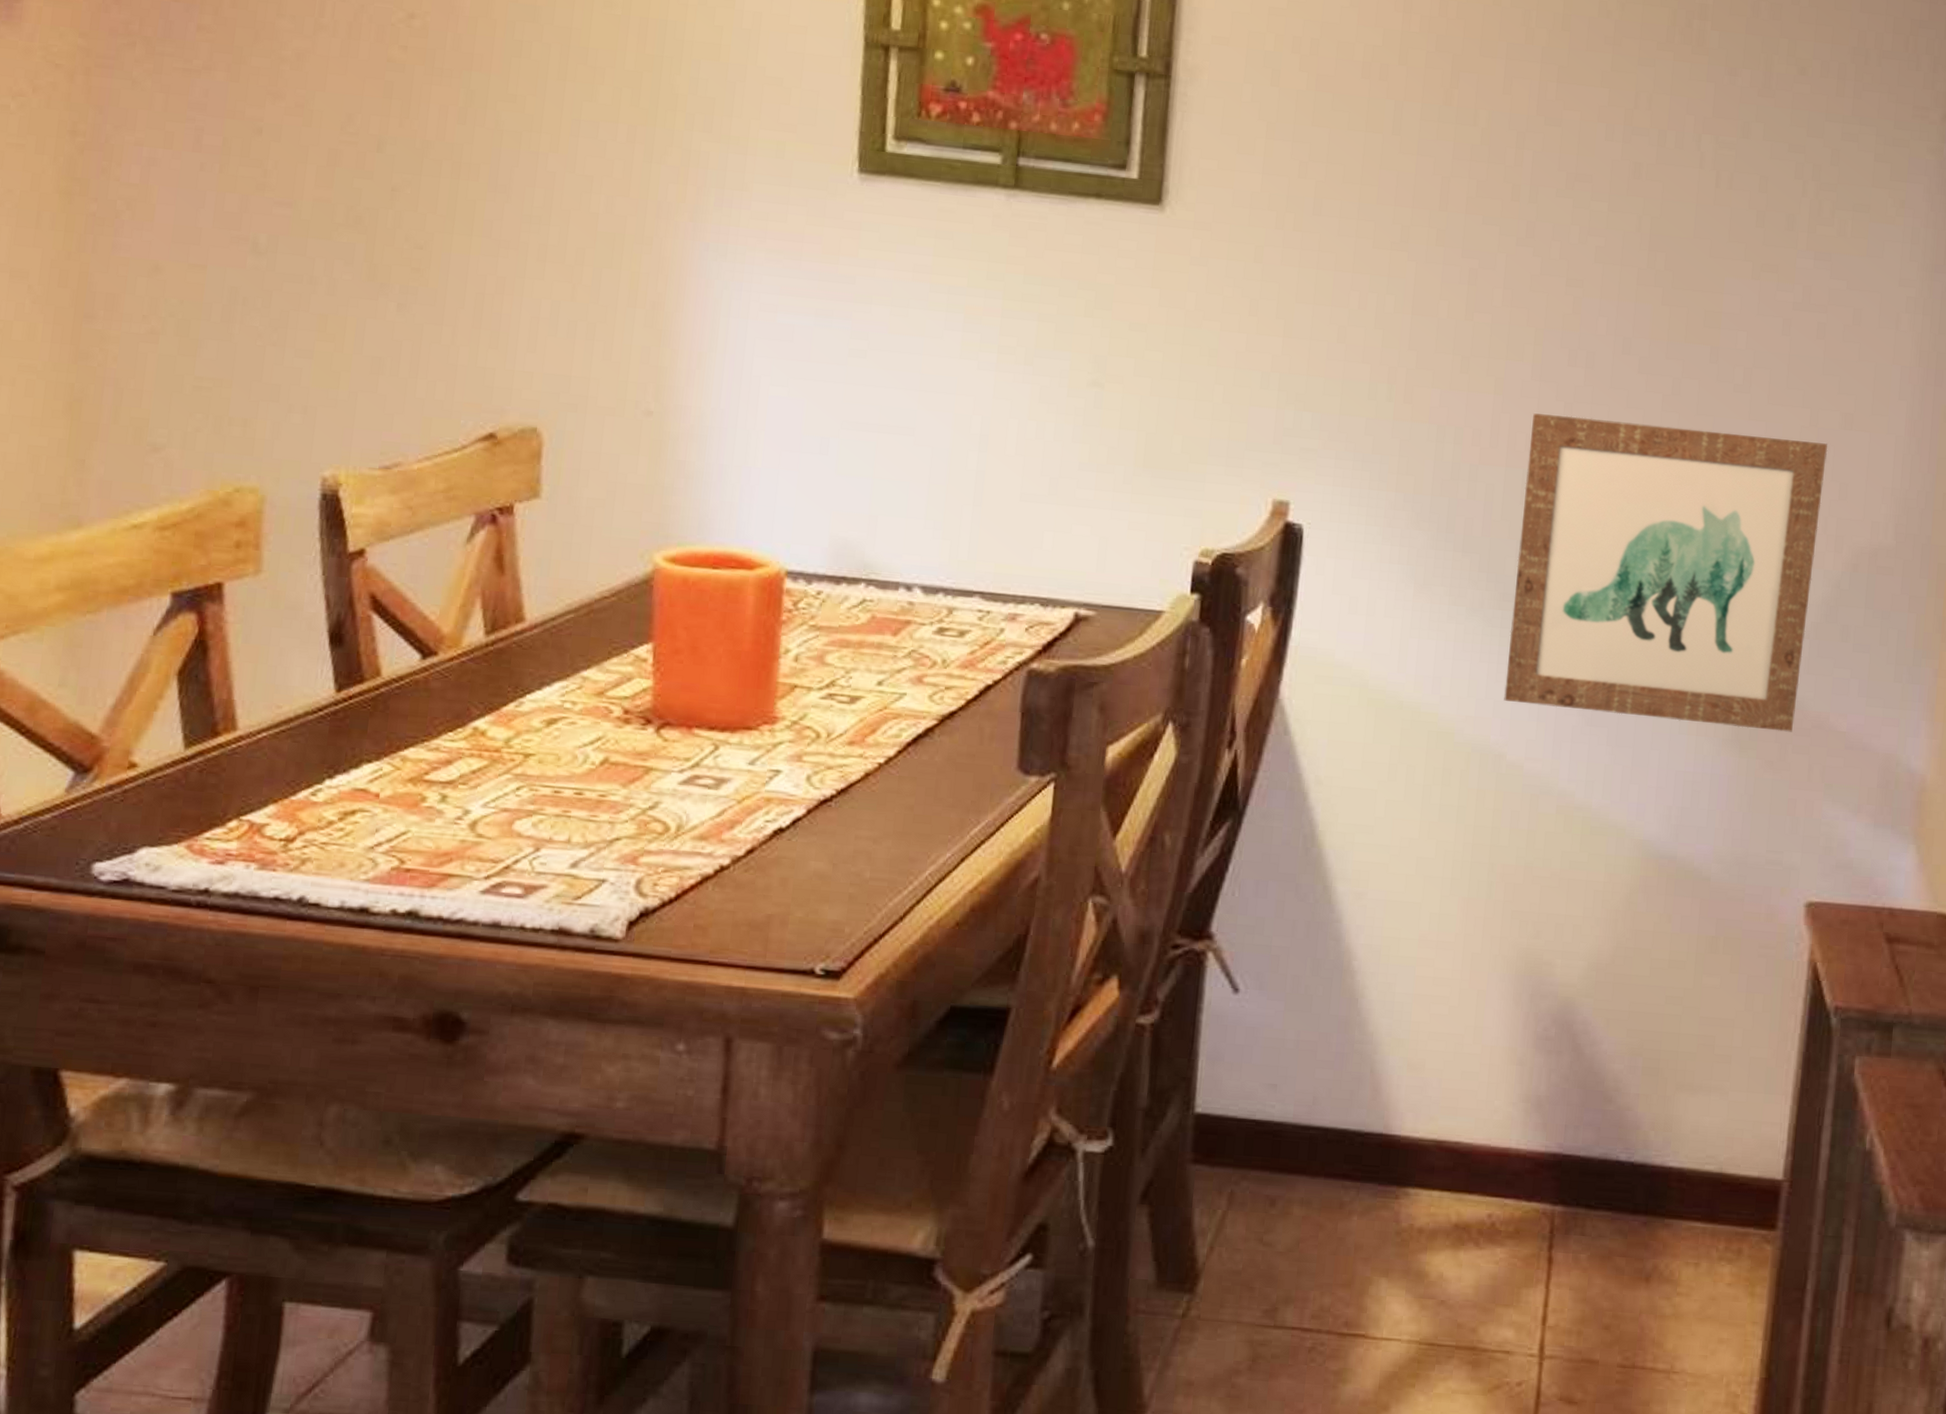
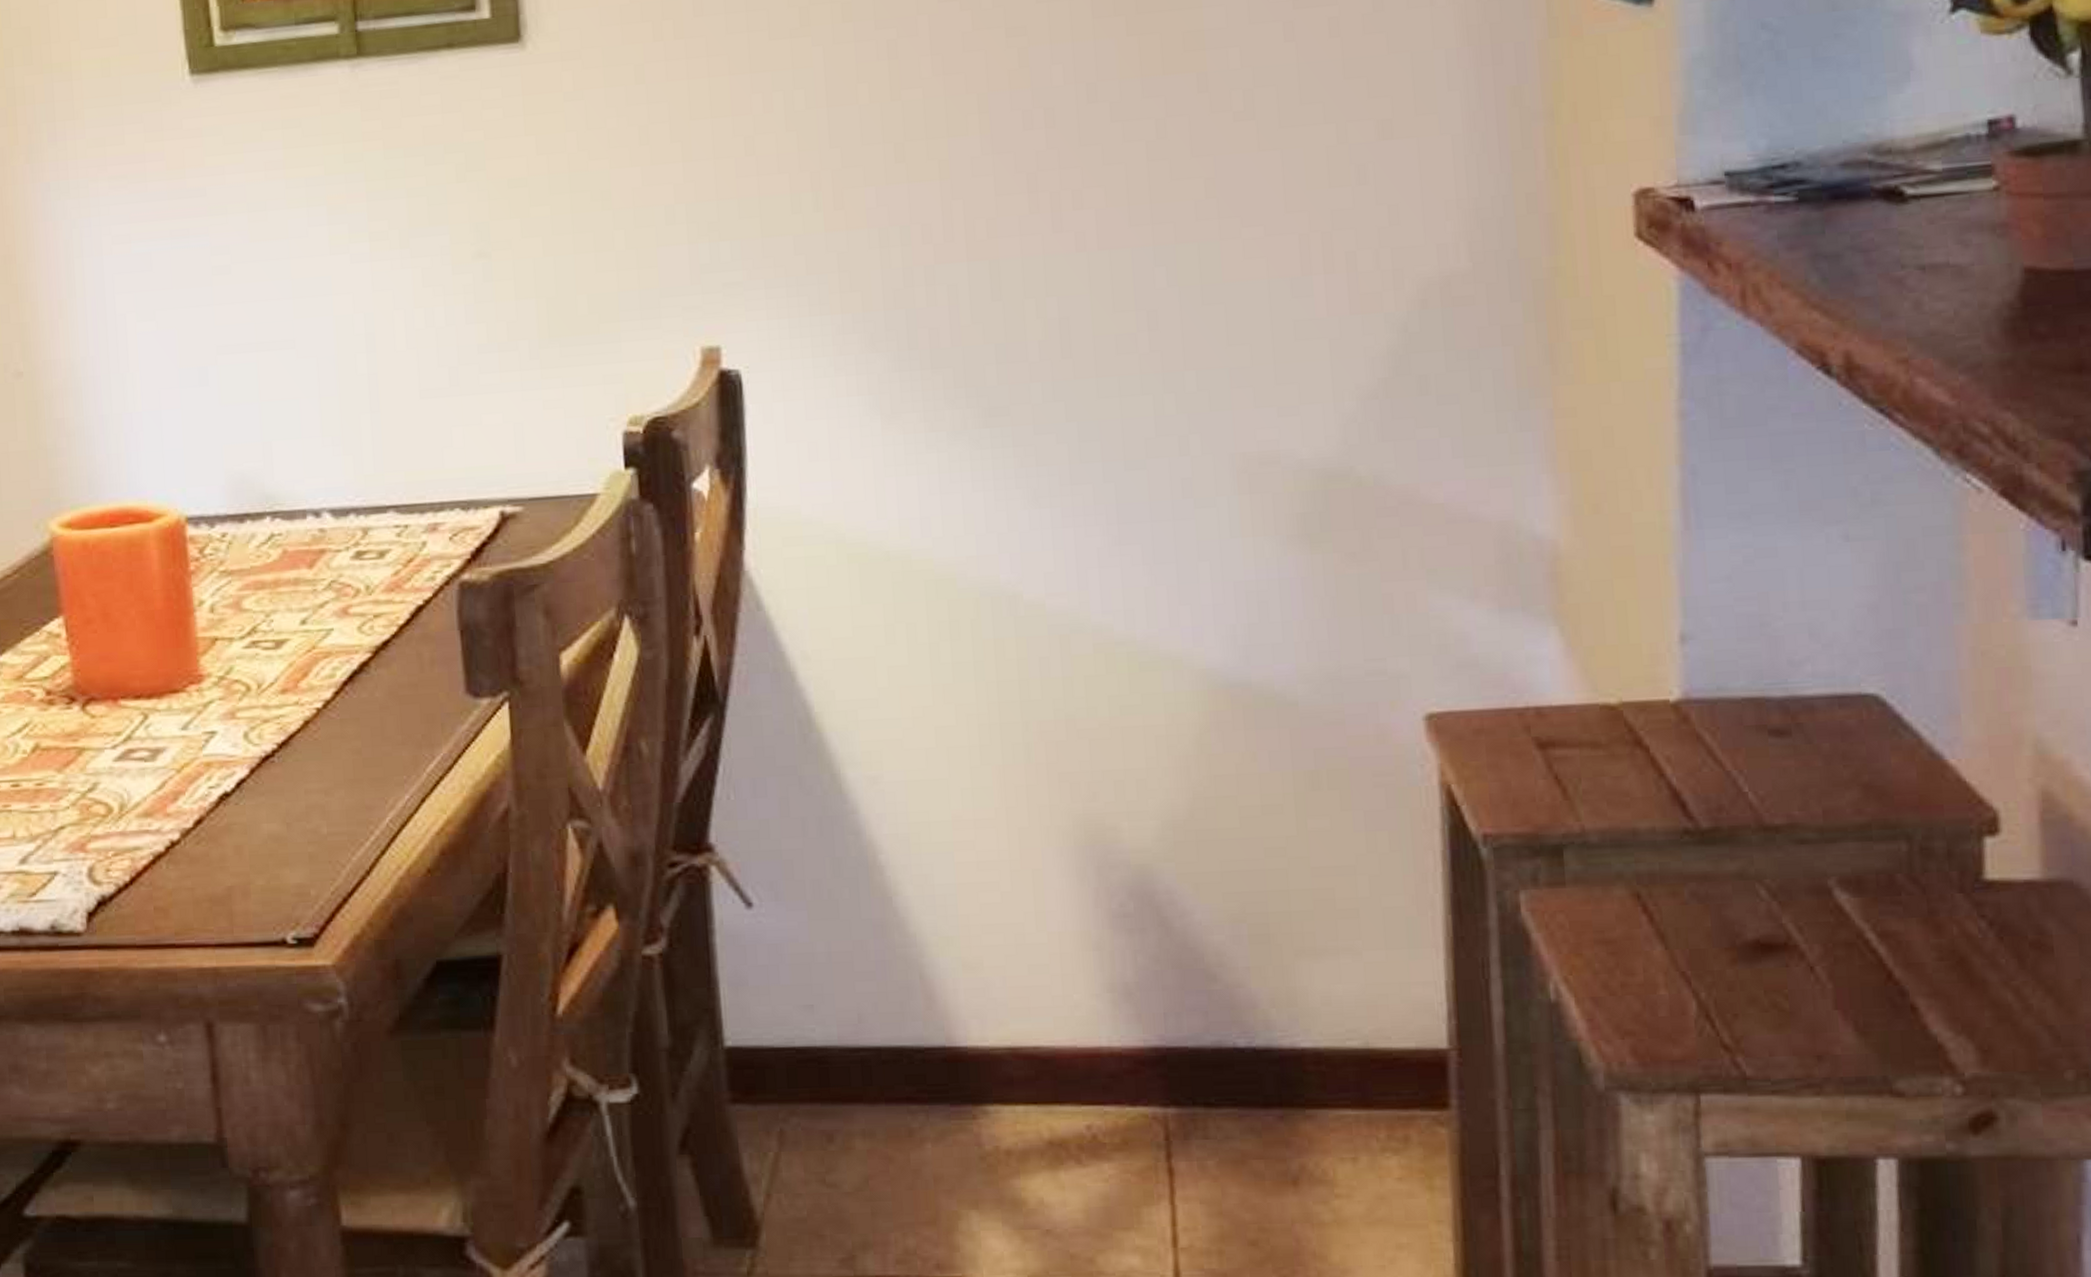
wall art: present [1504,413,1828,732] -> none [991,161,1375,532]

